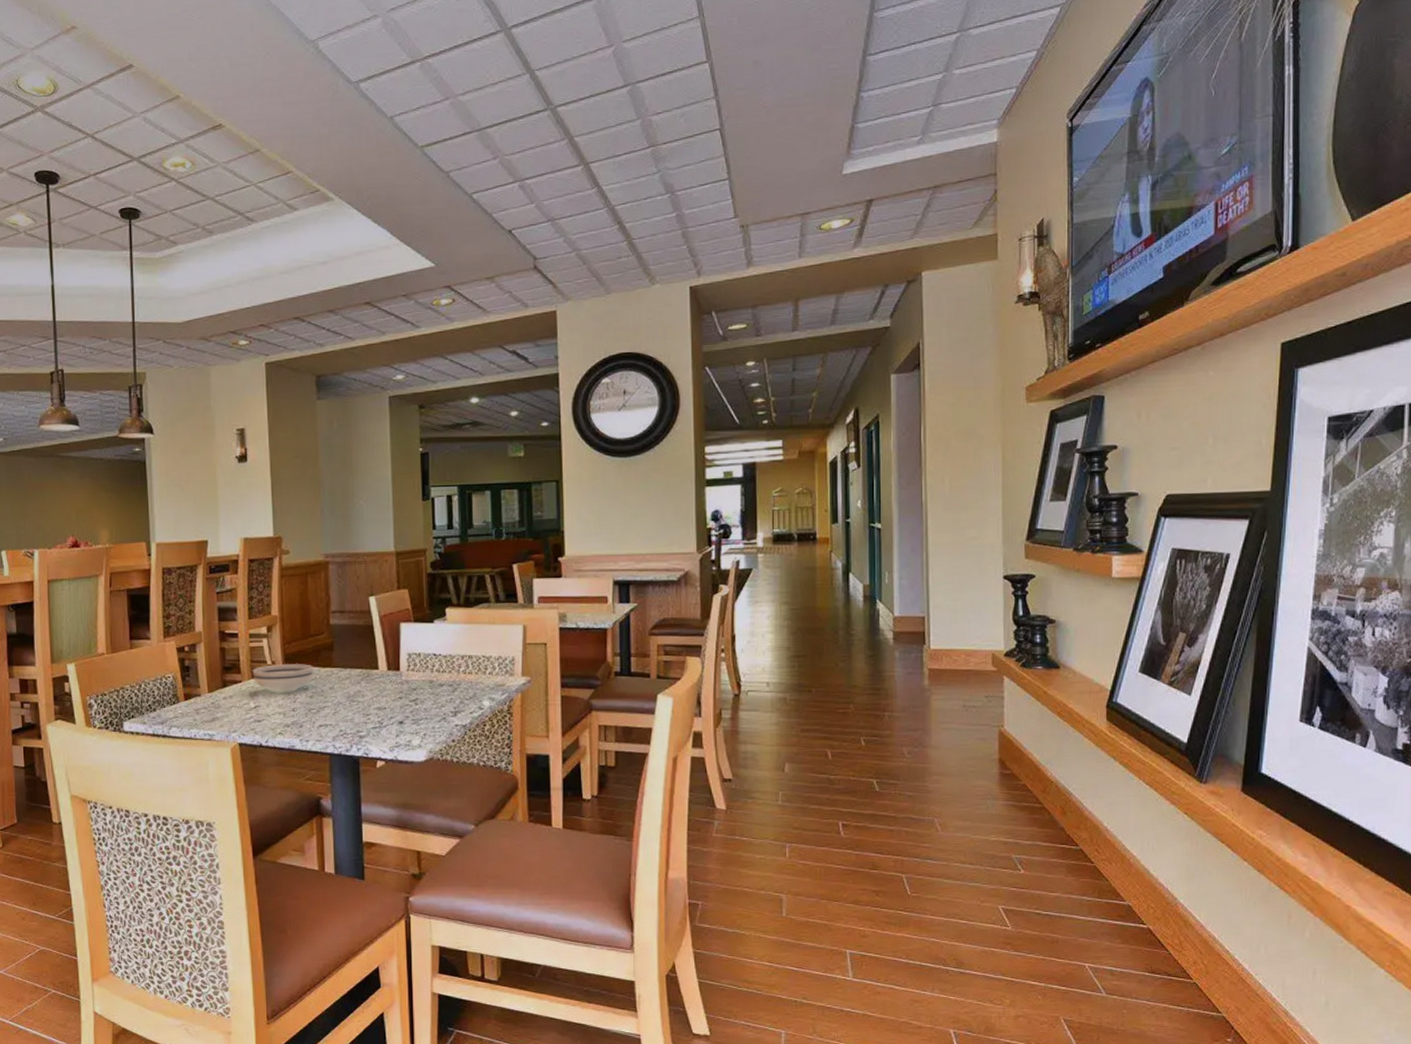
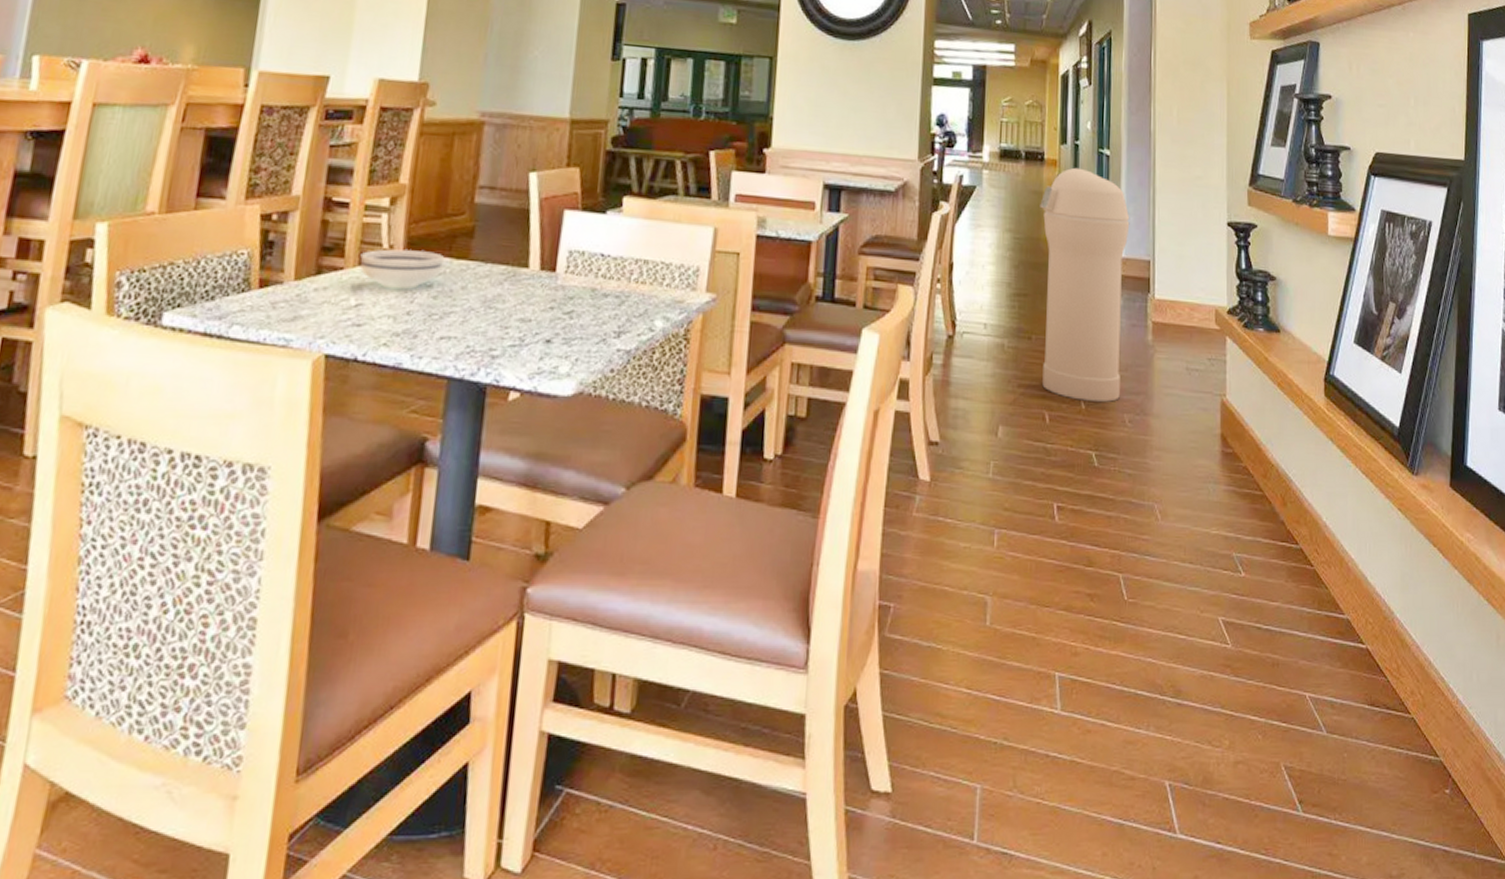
trash can: none [814,542,903,739] -> present [1040,167,1130,402]

